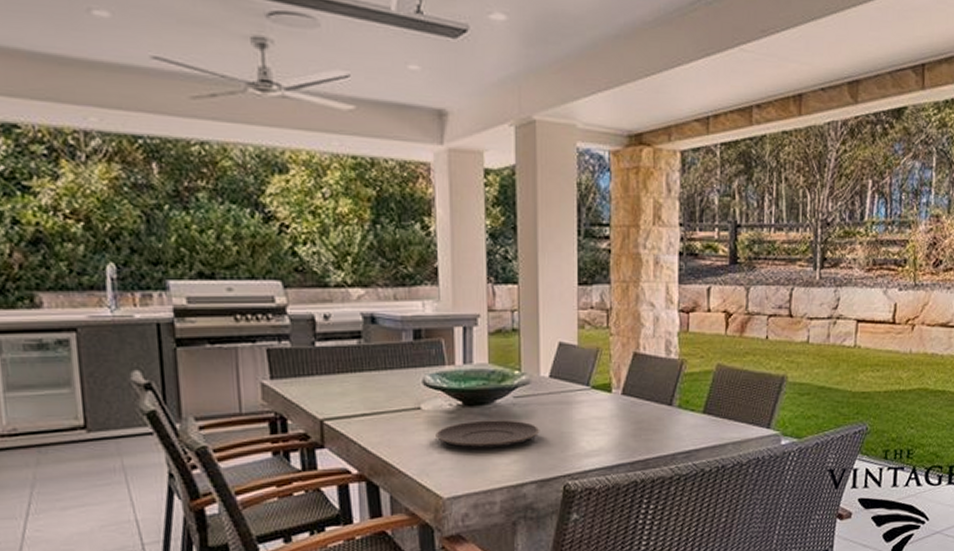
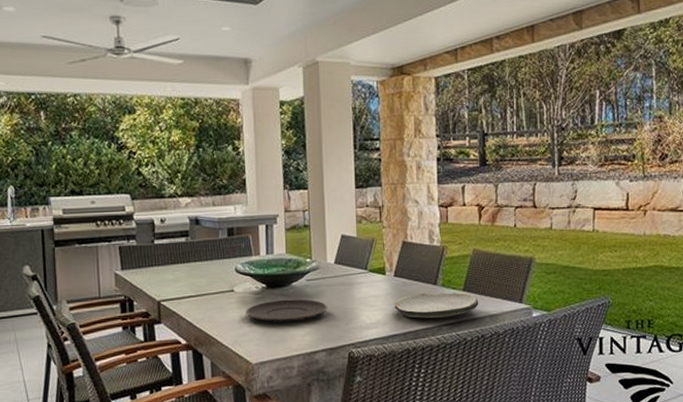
plate: none [620,415,721,445] -> present [394,292,479,318]

